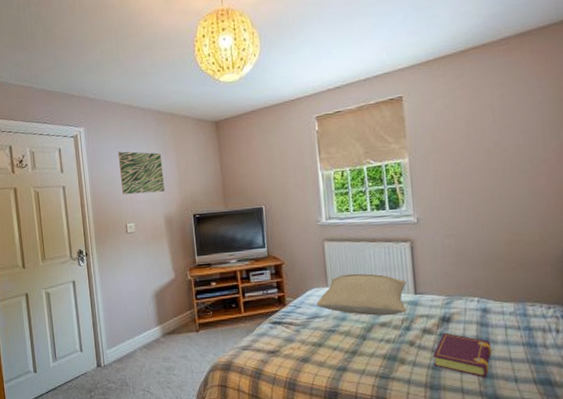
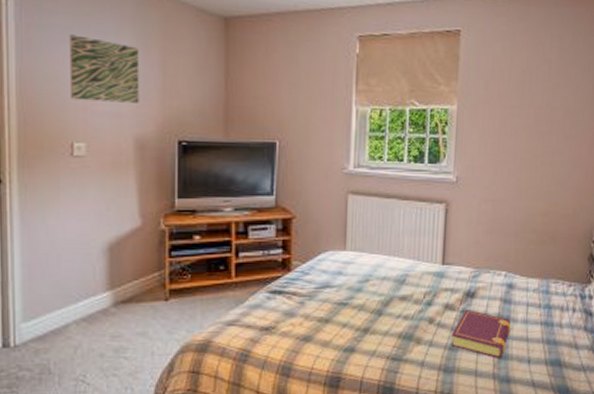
pillow: present [317,273,407,316] -> none [329,236,435,288]

